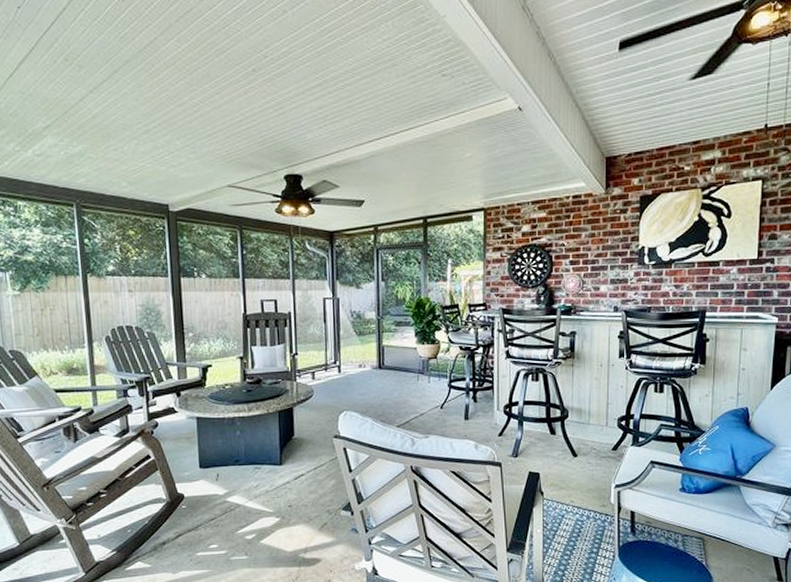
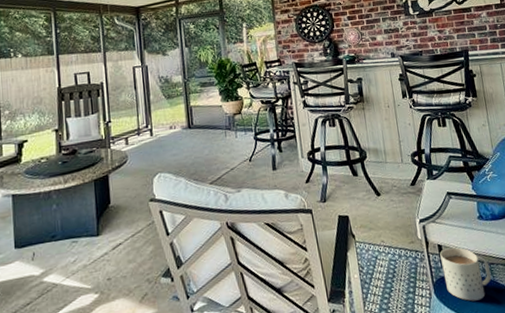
mug: none [631,515,683,568] -> present [440,247,492,302]

